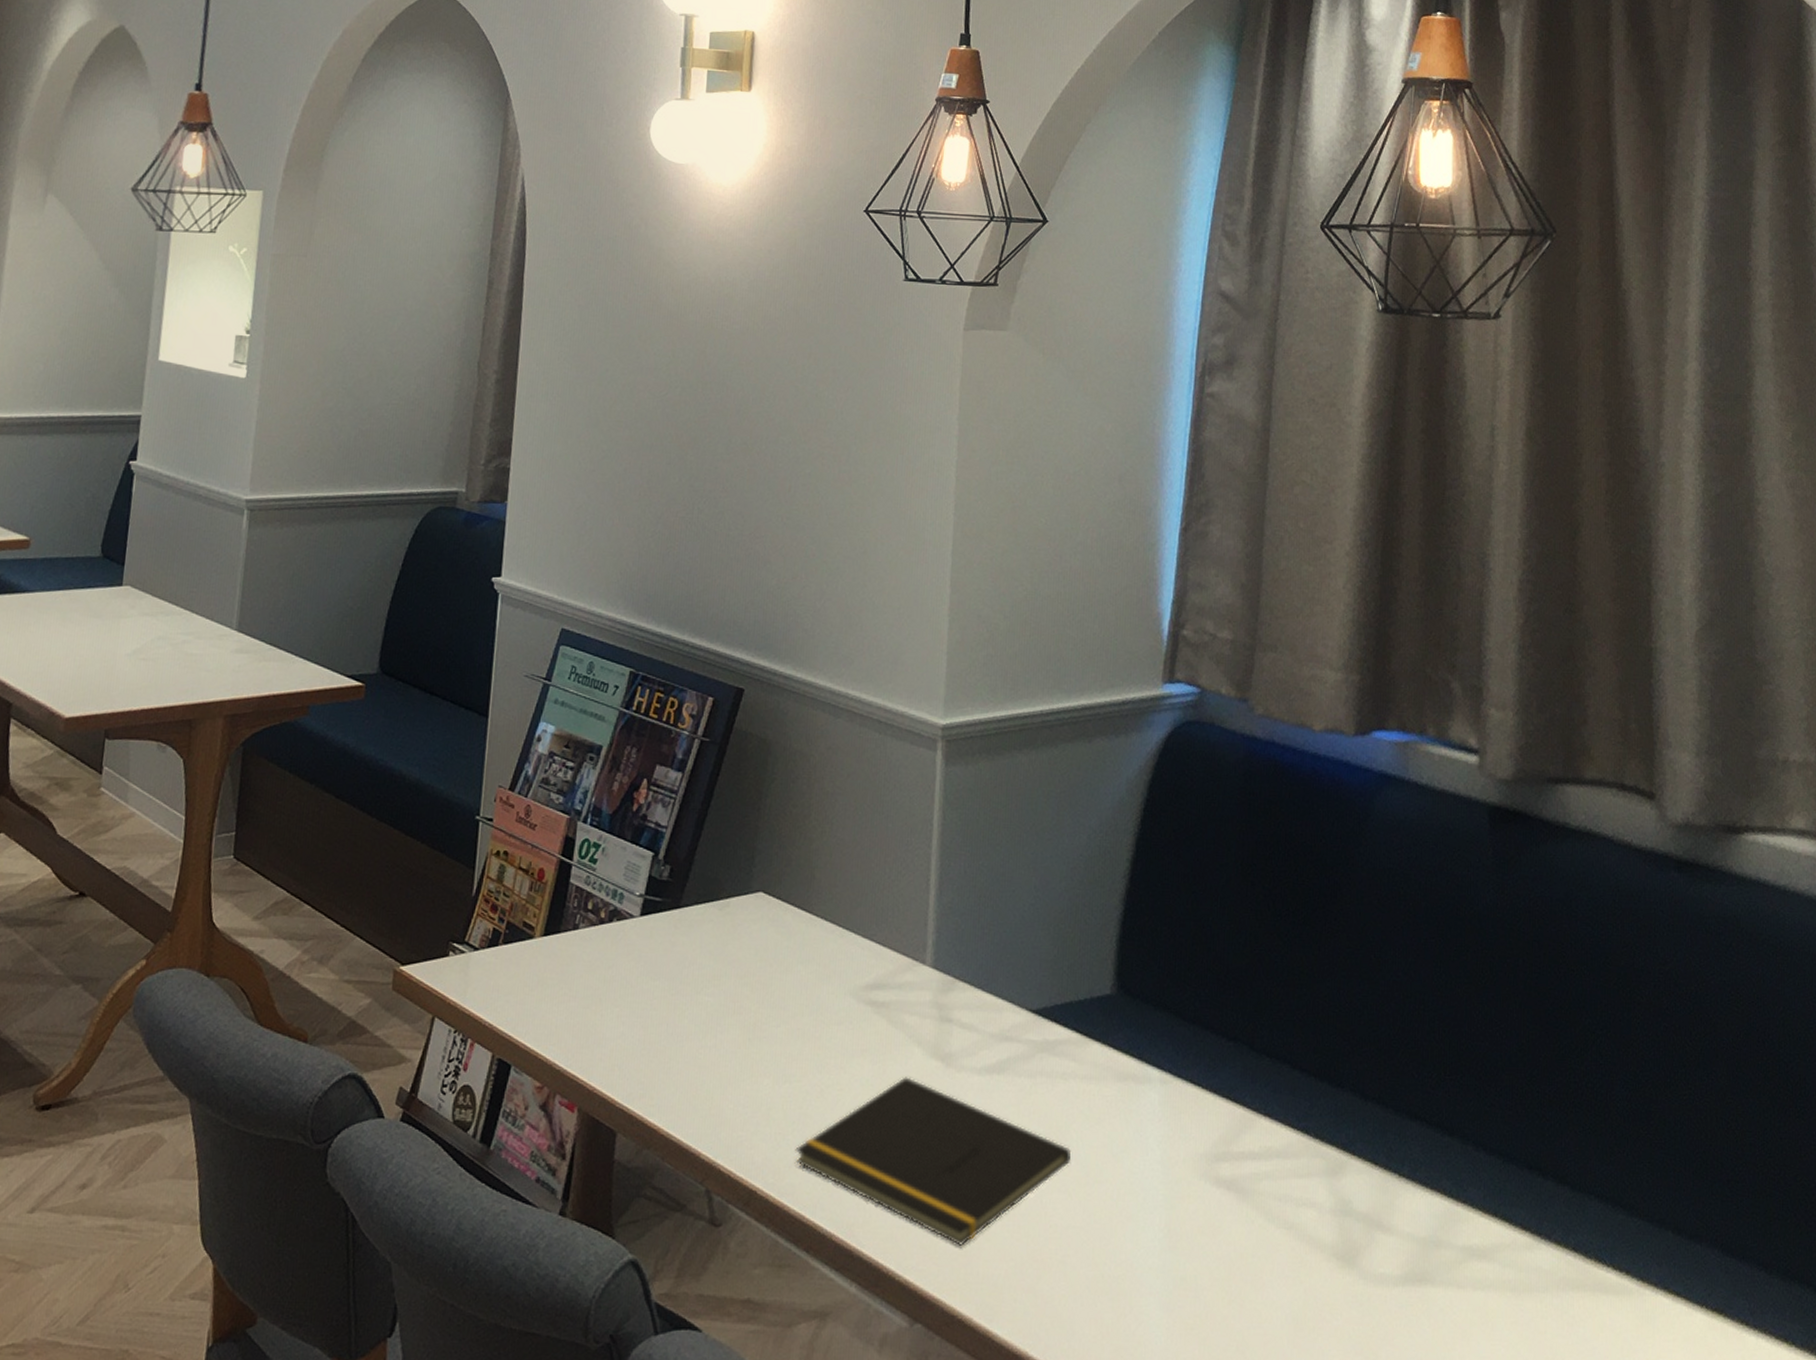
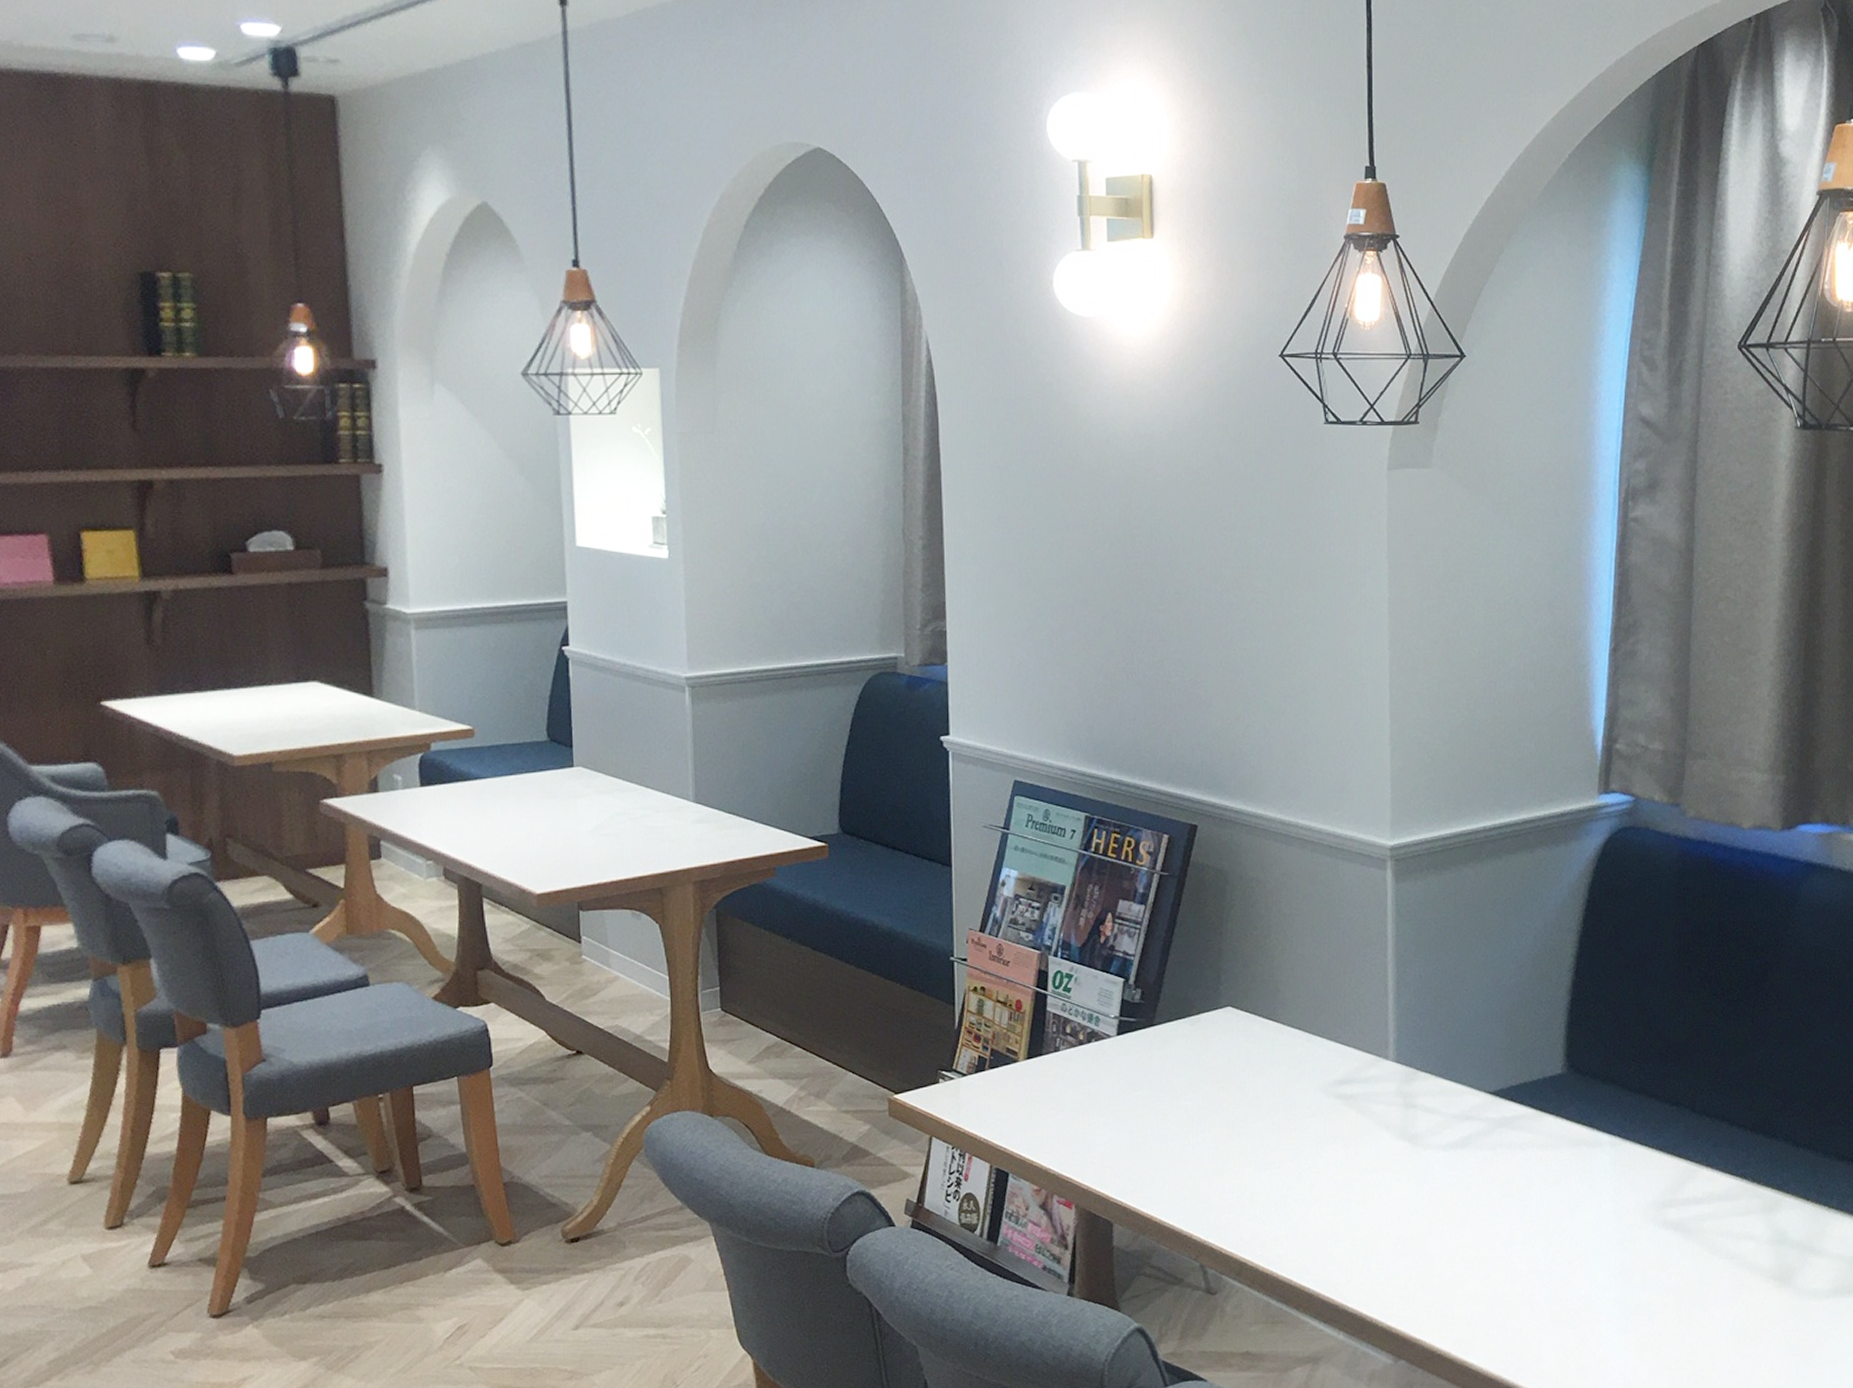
notepad: present [795,1077,1072,1247] -> none [1279,1157,1532,1295]

